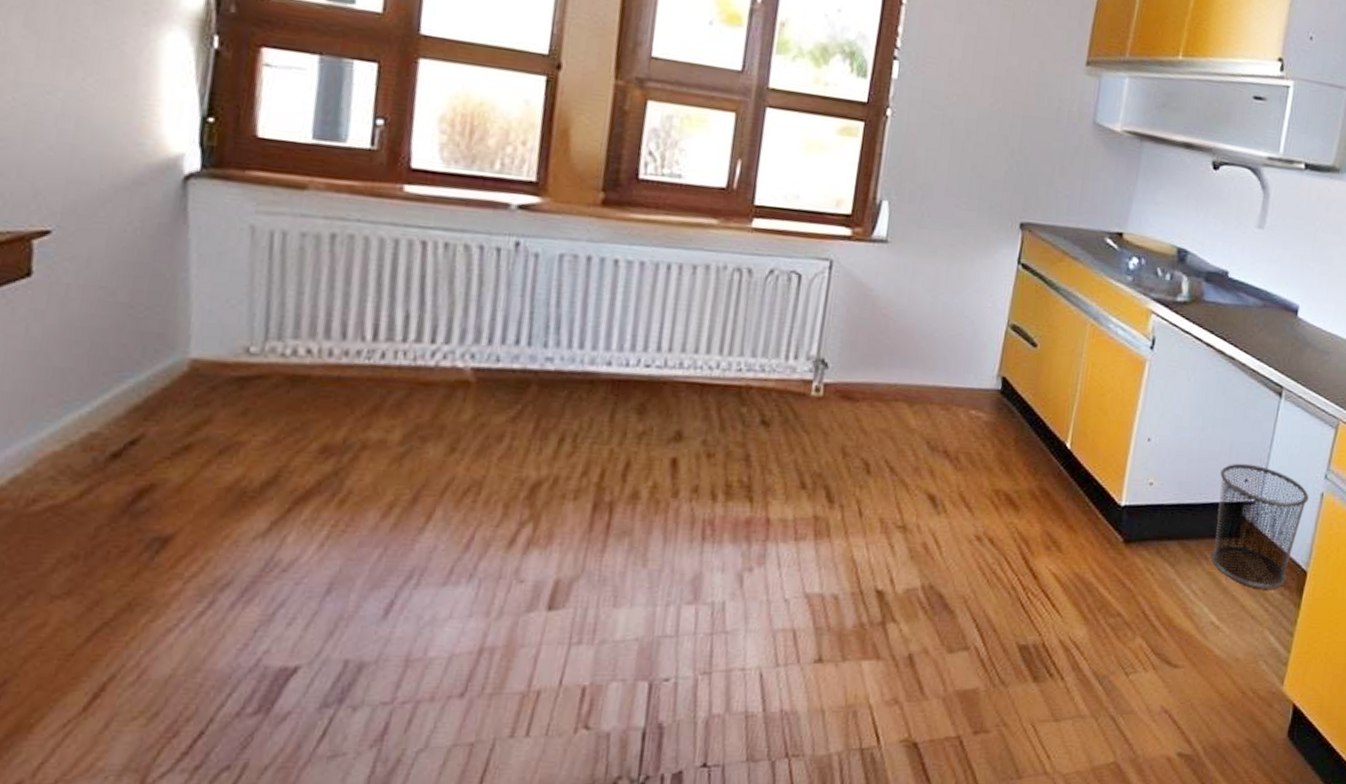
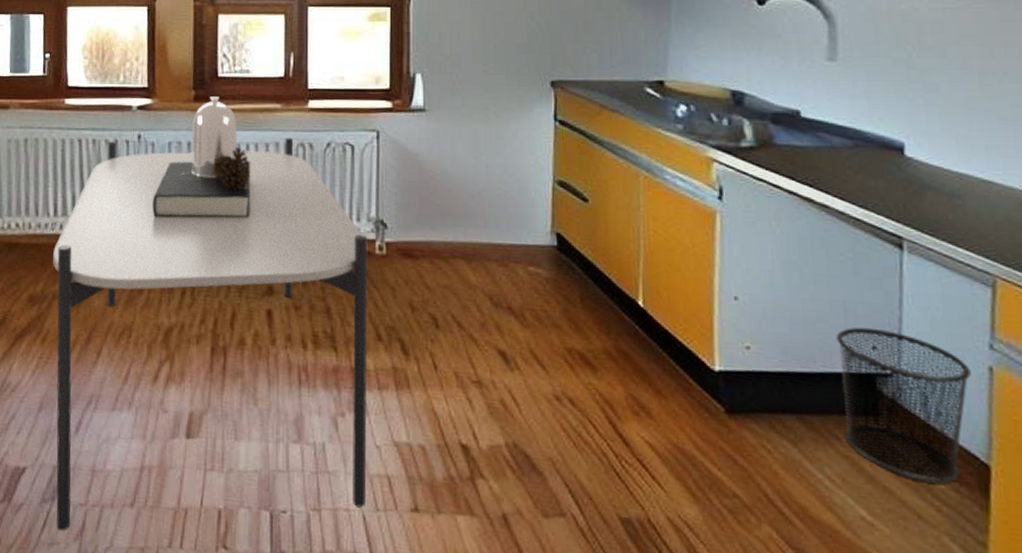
dining table: none [343,202,804,738] -> present [53,96,368,531]

